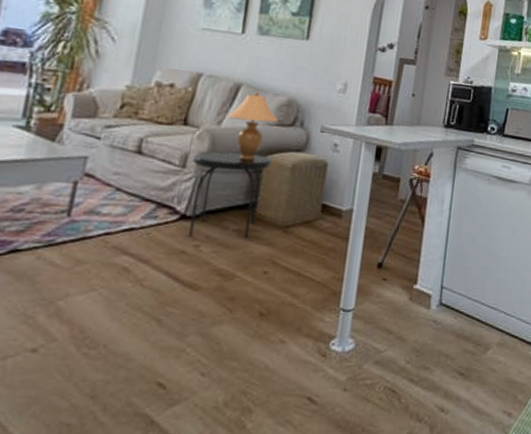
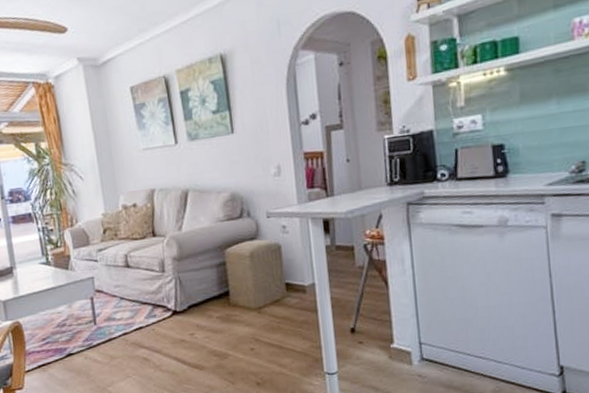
side table: present [187,151,272,238] -> none [168,249,232,328]
table lamp: present [227,92,279,161] -> none [184,194,227,257]

